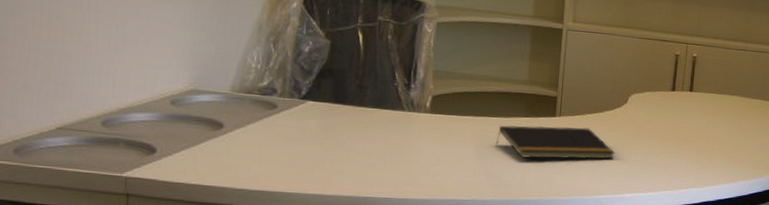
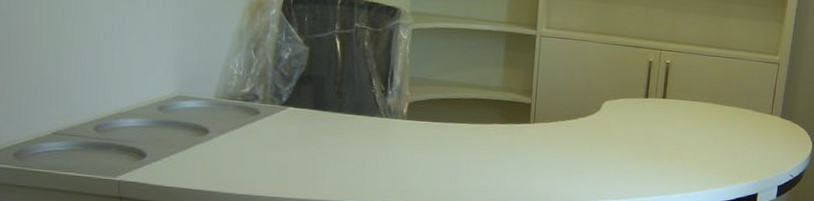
notepad: present [496,125,615,160] -> none [472,131,589,167]

